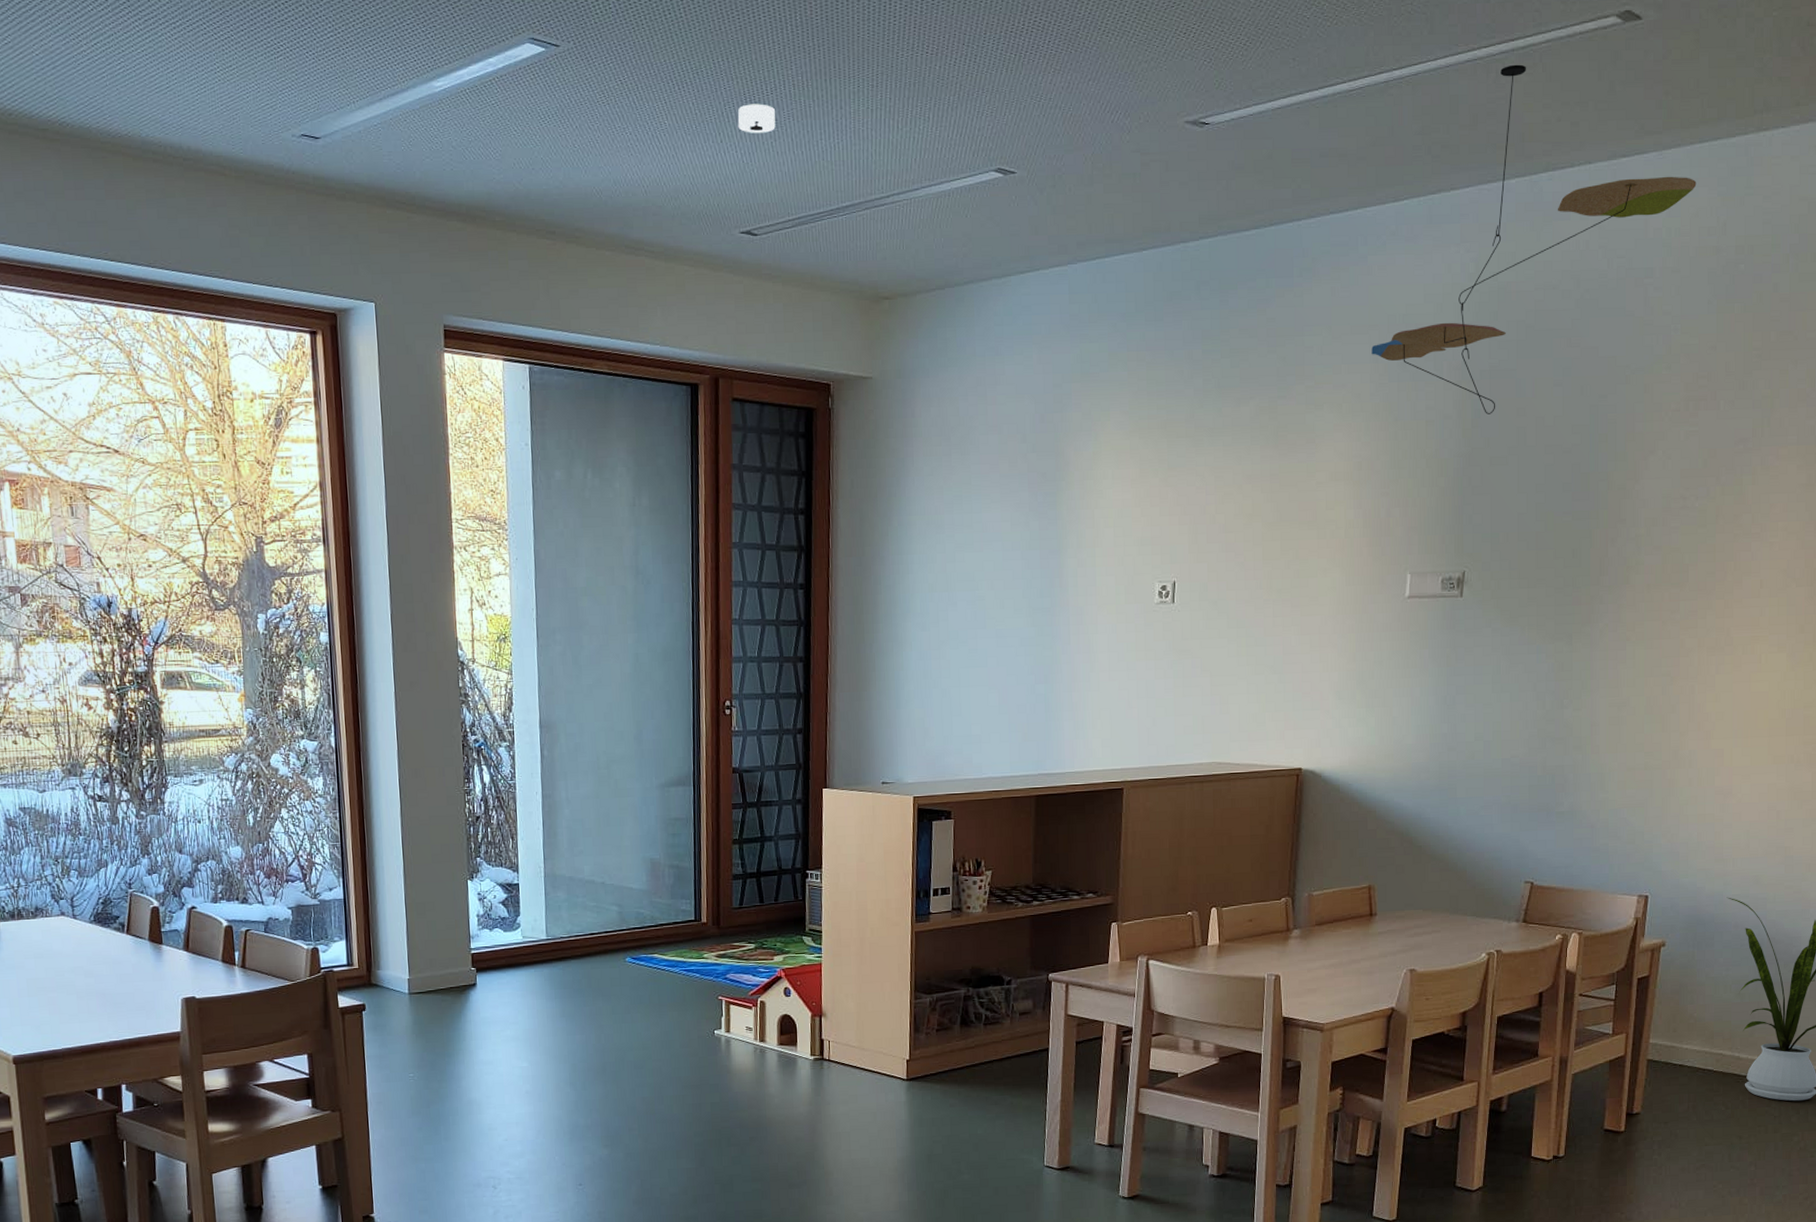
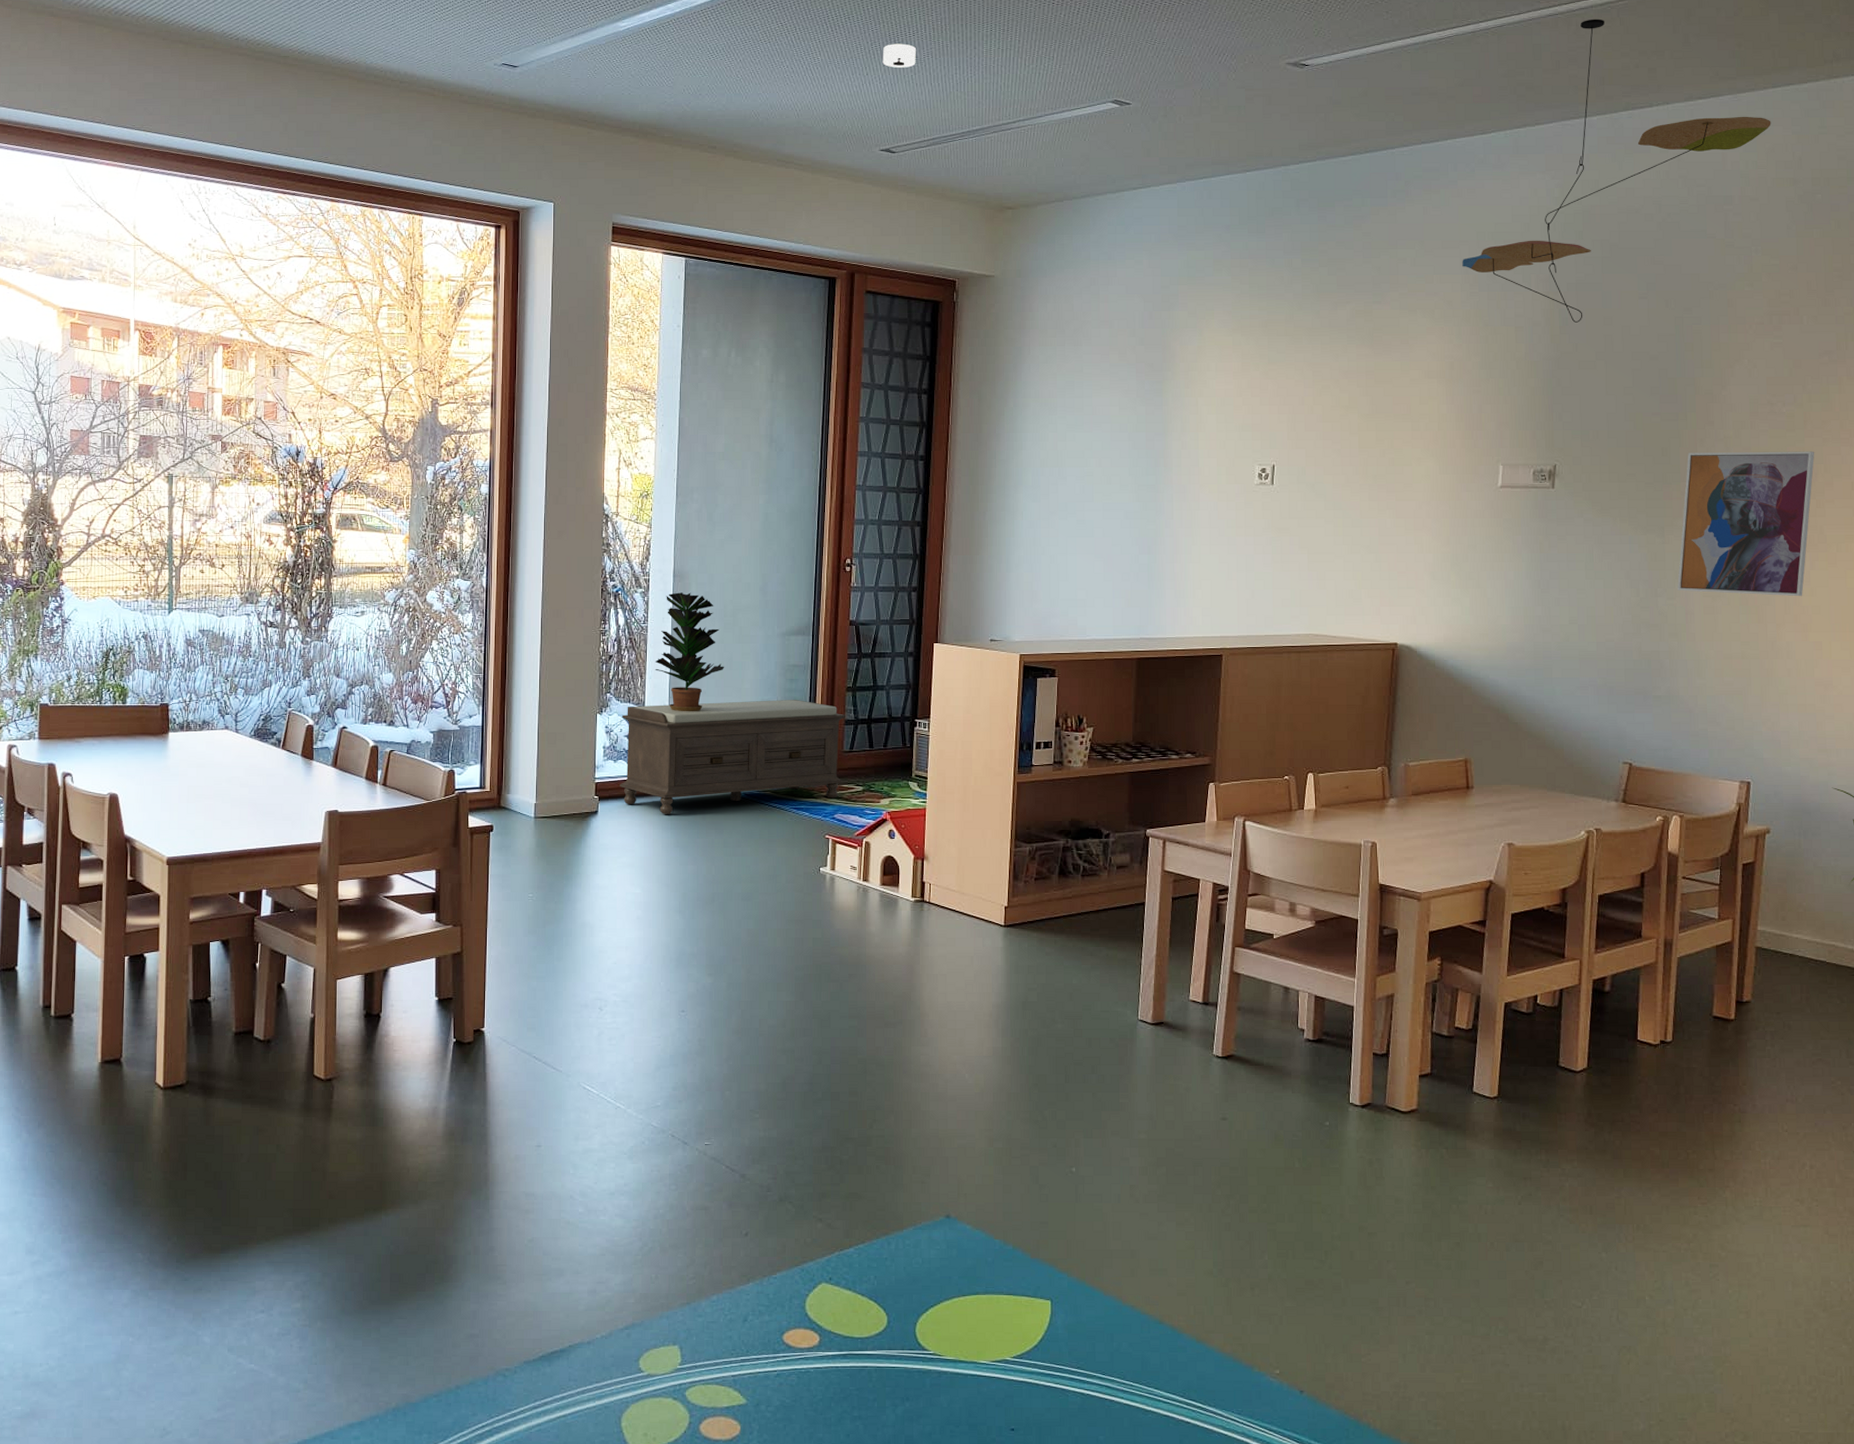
bench: none [495,854,734,983] -> present [620,699,846,814]
potted plant: none [526,744,602,874] -> present [655,592,725,712]
wall art: none [1583,548,1726,703] -> present [1677,451,1815,597]

